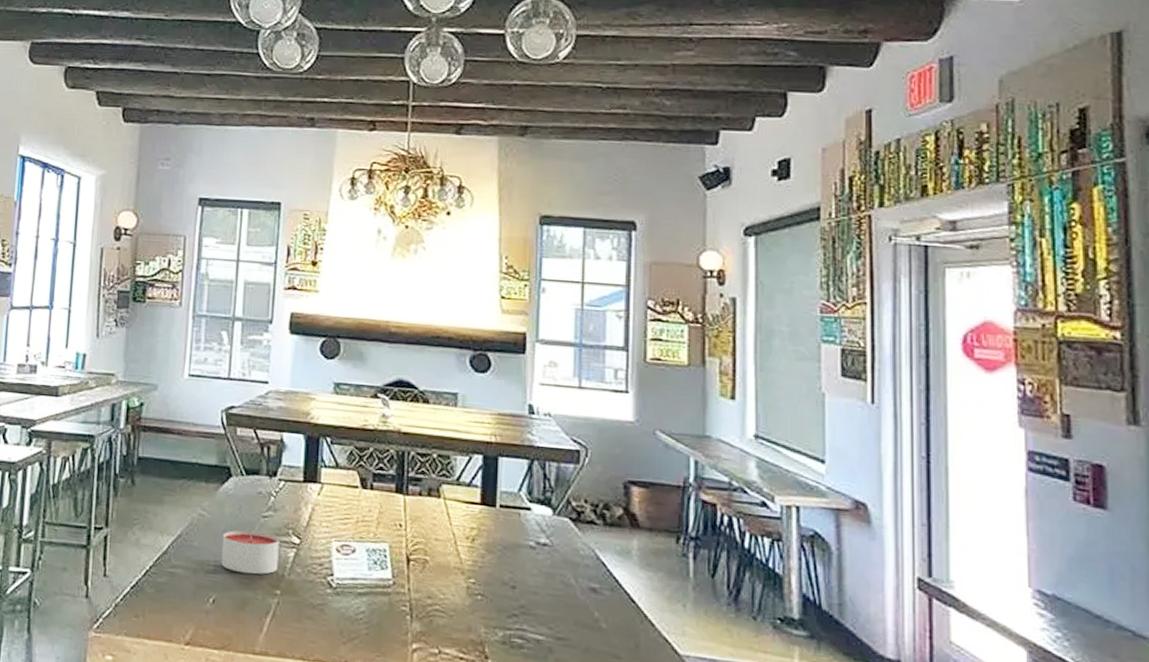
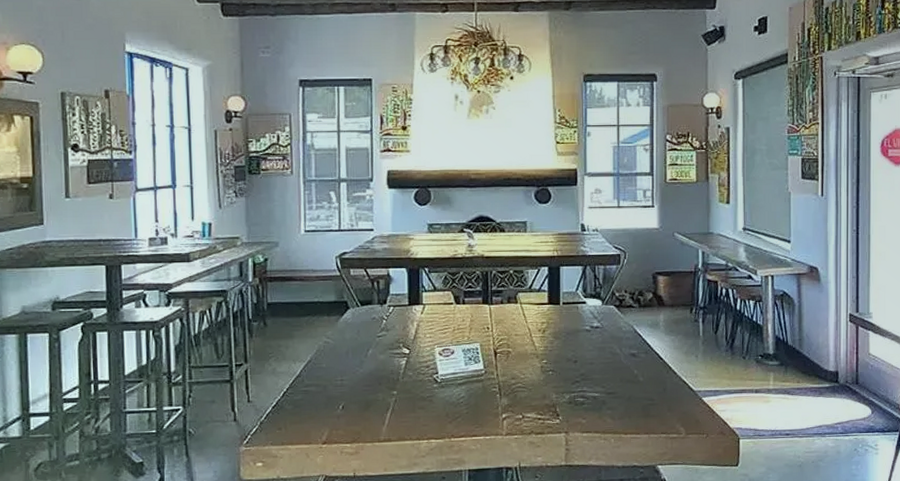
candle: present [221,530,279,575] -> none [346,349,393,383]

